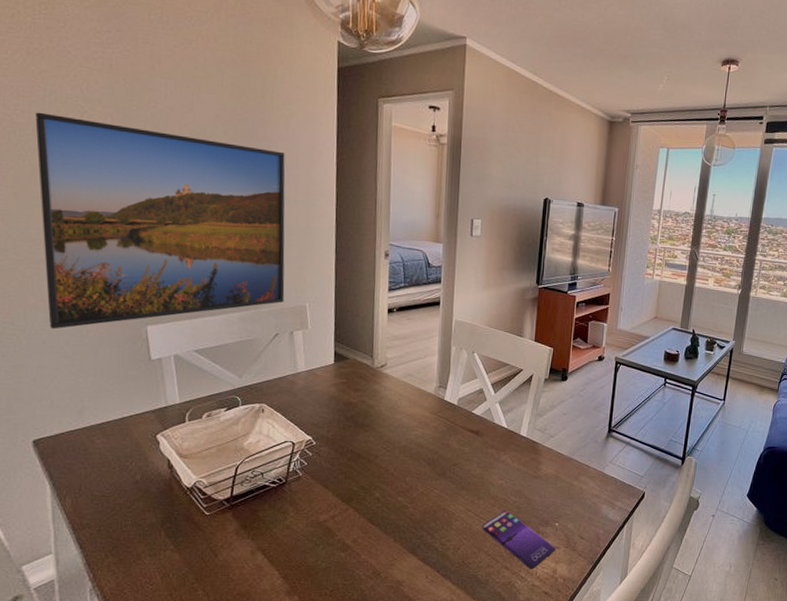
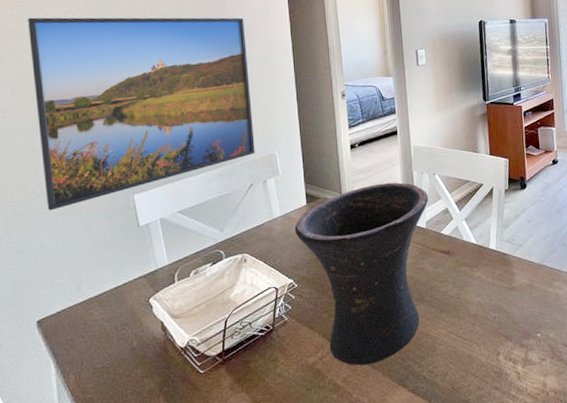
vase: none [318,353,465,529] -> present [294,182,429,366]
smartphone: present [482,510,556,569] -> none [466,327,542,386]

